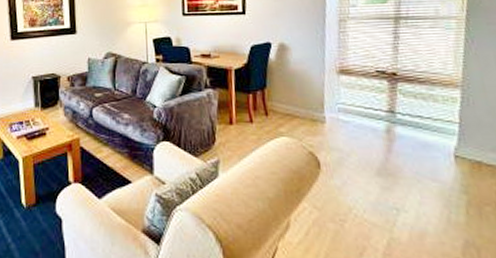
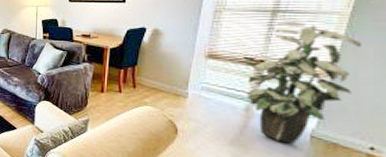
indoor plant: none [376,29,484,167] -> present [243,22,361,144]

